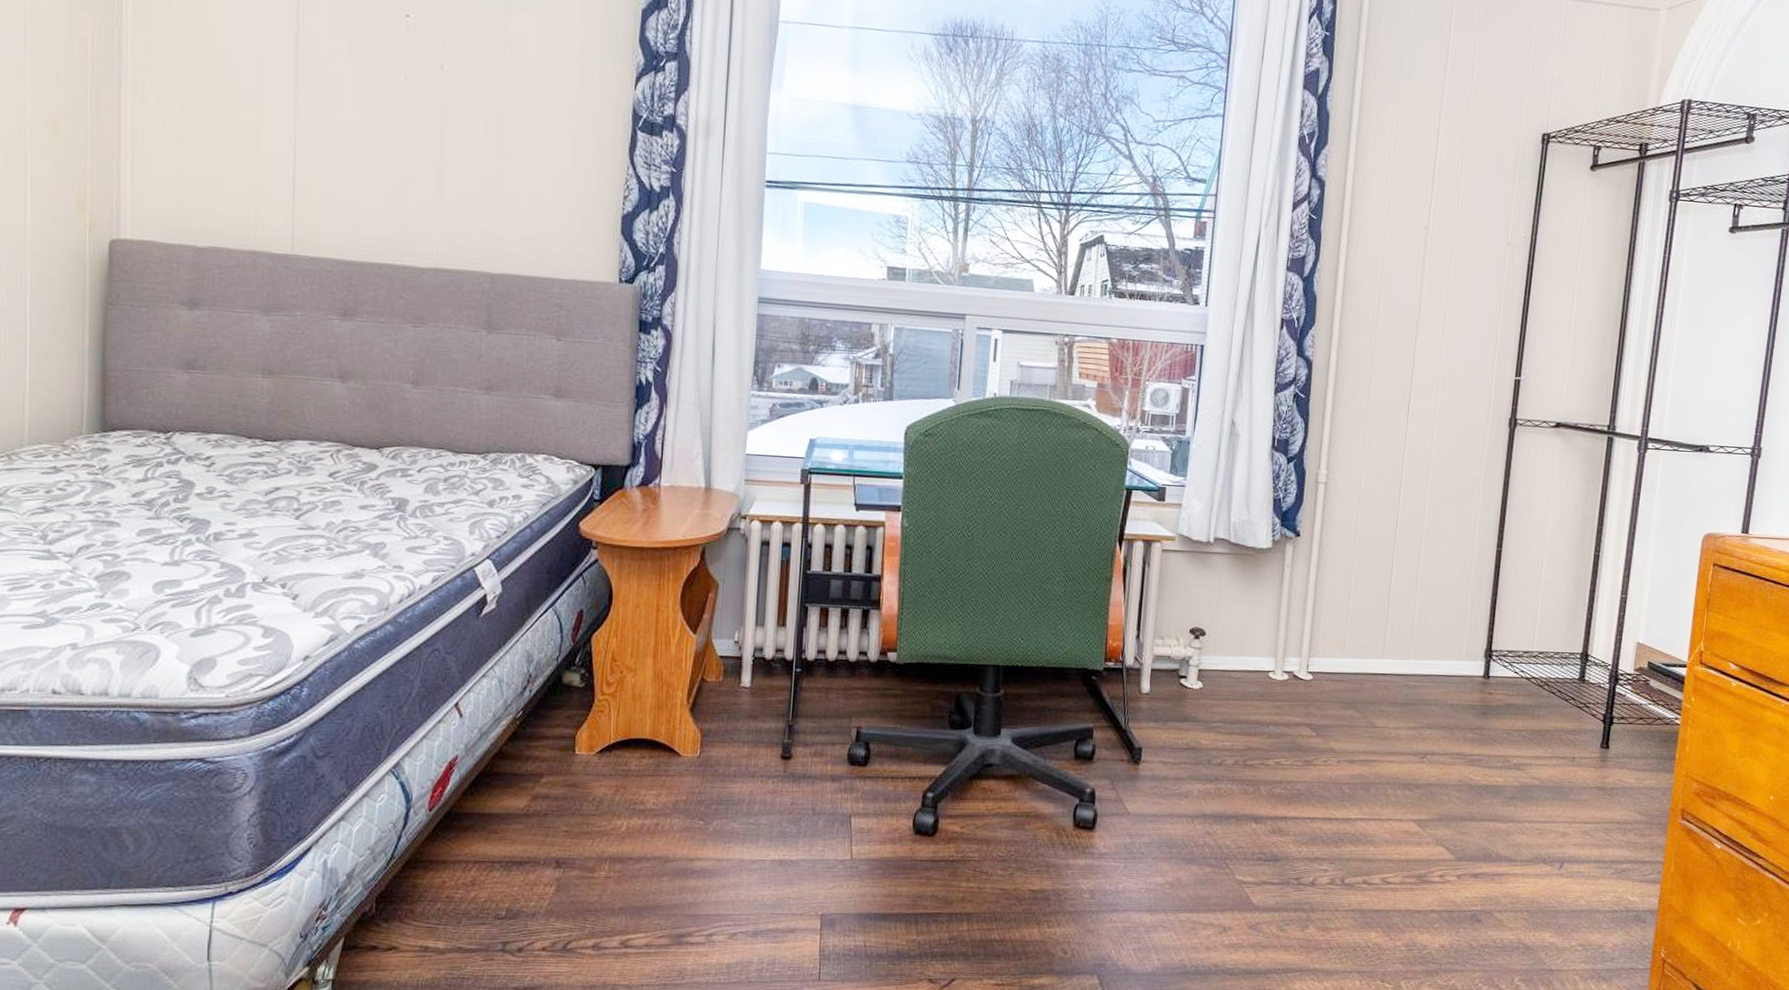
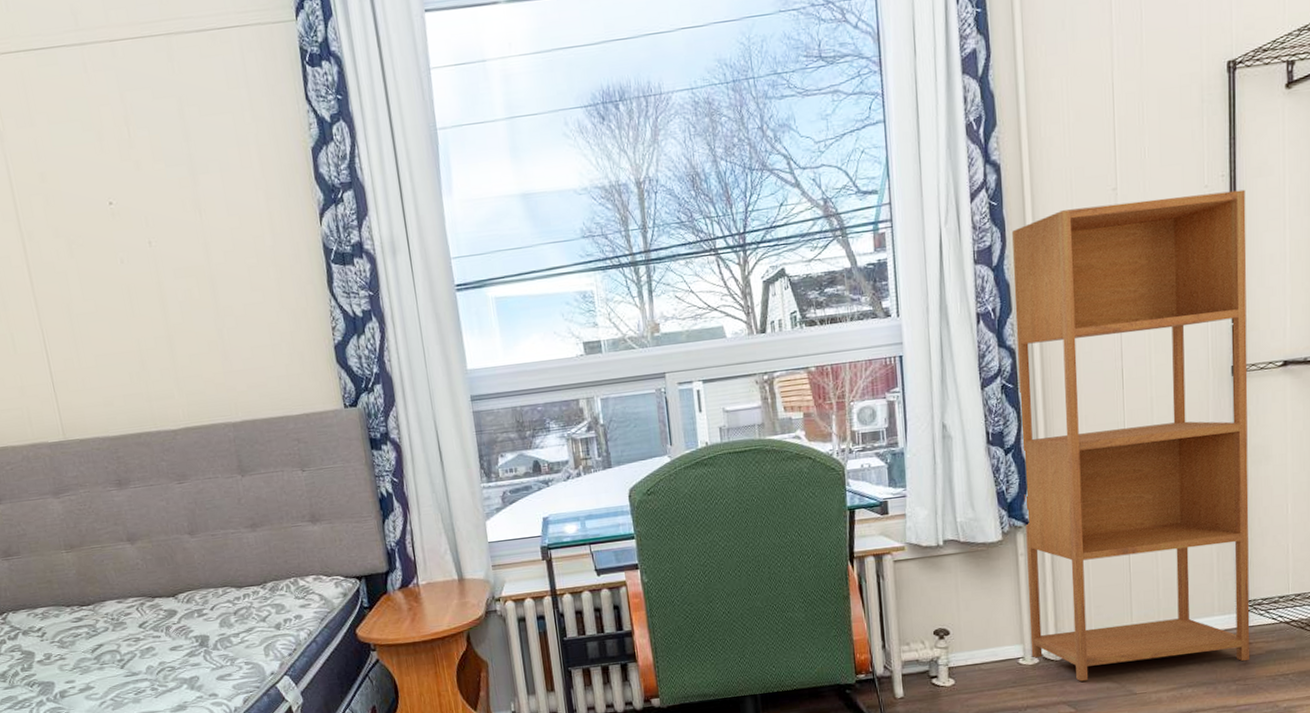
bookcase: none [1282,237,1543,710] -> present [1012,189,1250,682]

